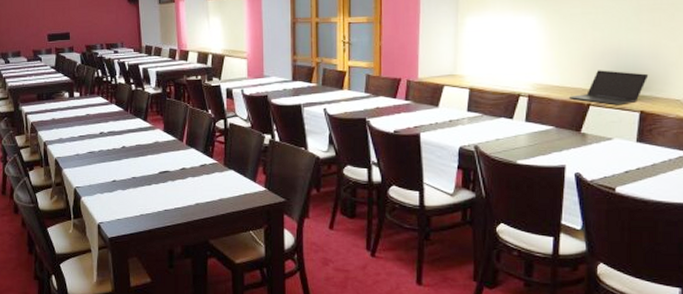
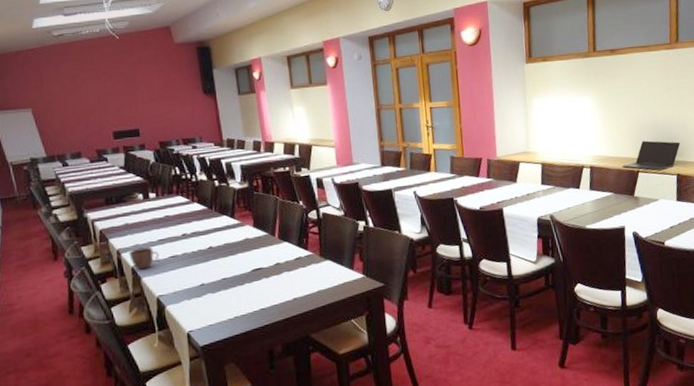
cup: none [54,141,79,162] -> present [129,247,159,270]

